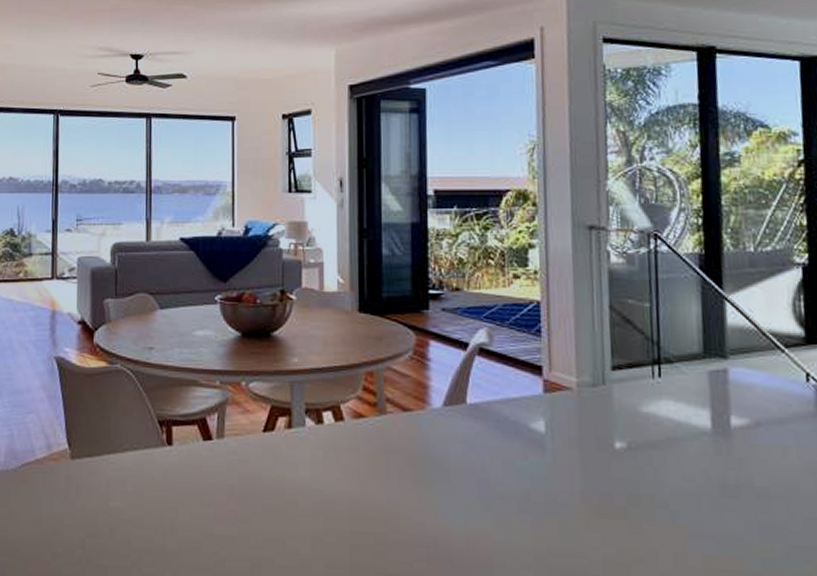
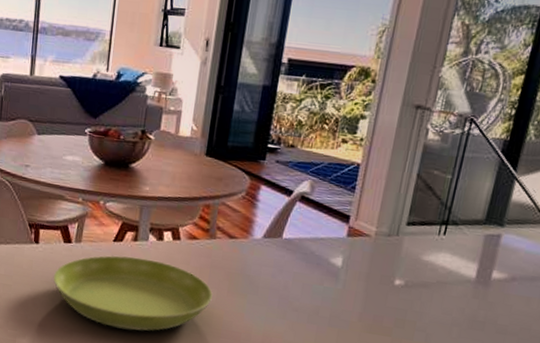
saucer: none [193,449,394,550] -> present [53,255,213,331]

